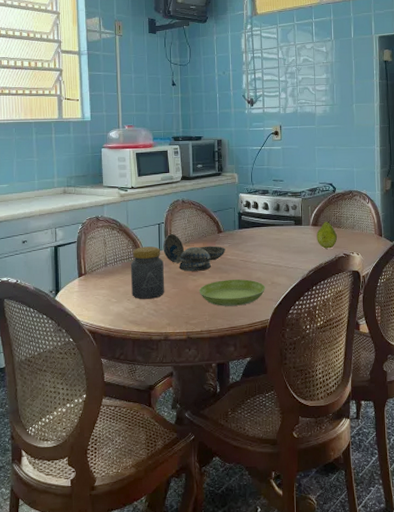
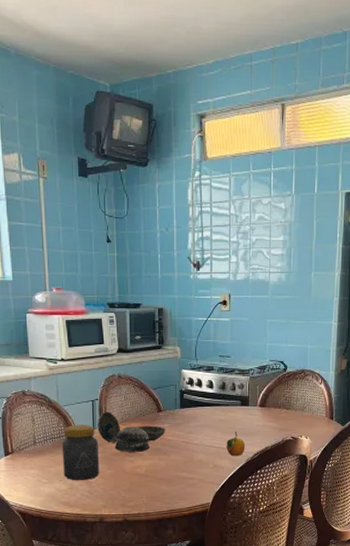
saucer: present [198,279,266,306] -> none [136,462,208,489]
fruit: none [282,250,301,274] -> present [226,432,245,456]
fruit: present [316,220,338,249] -> none [264,401,286,431]

